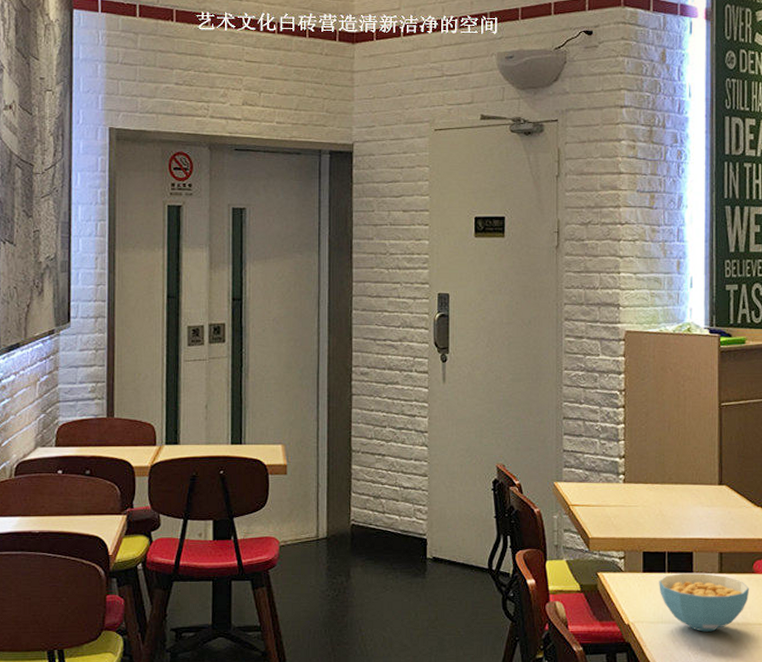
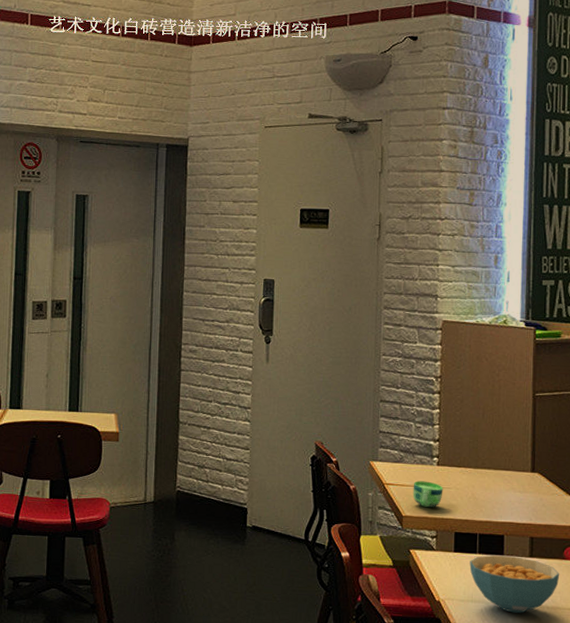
cup: none [599,500,630,527] -> present [412,481,443,507]

